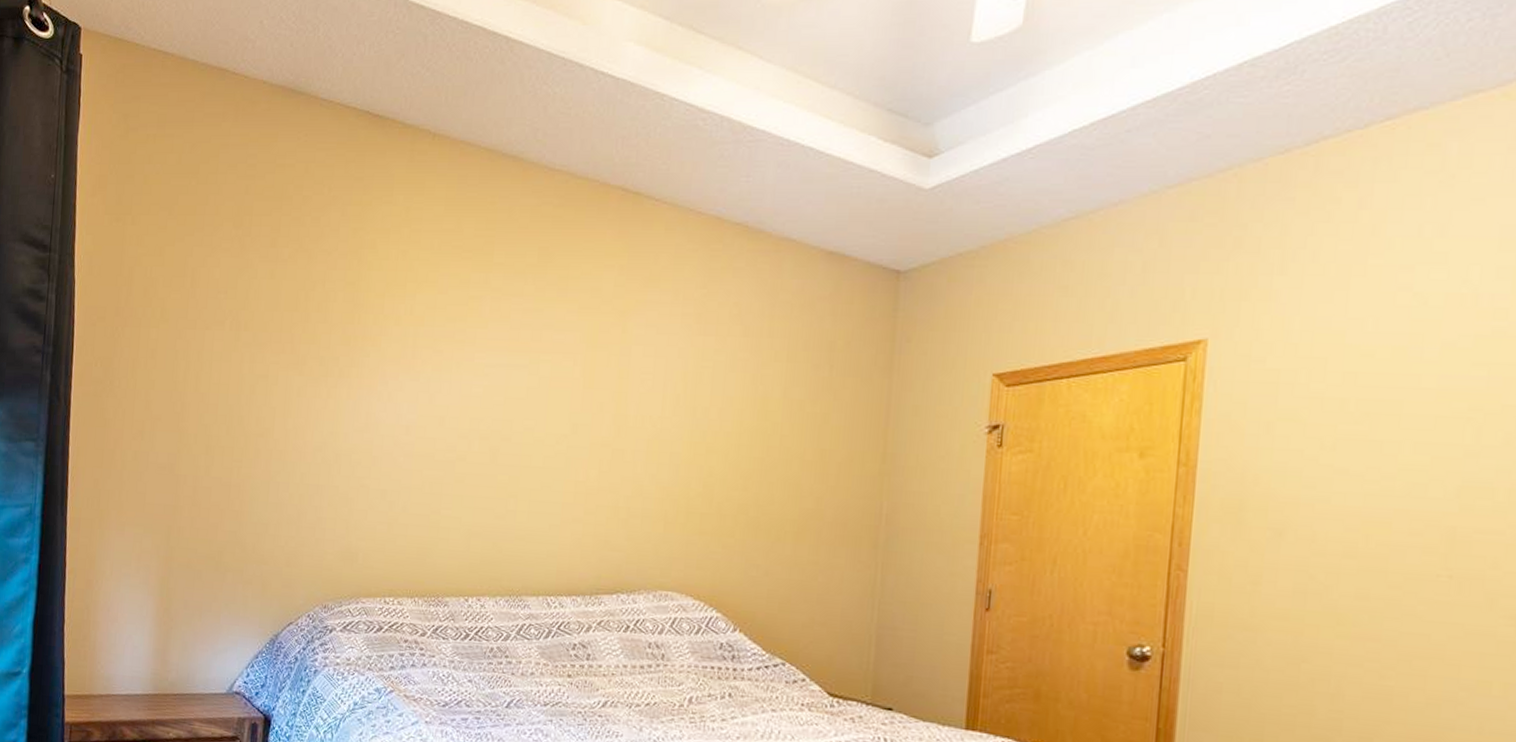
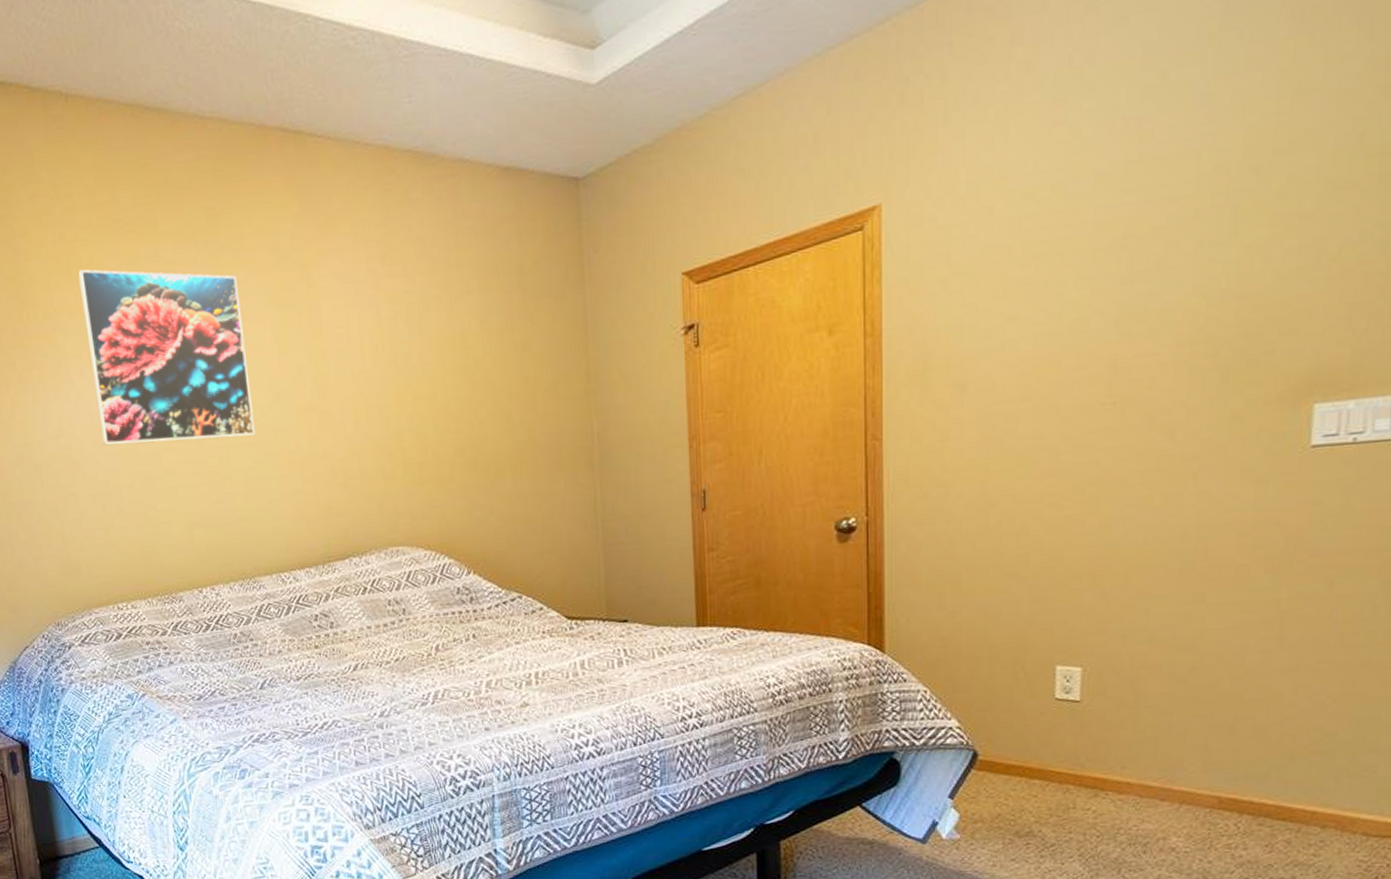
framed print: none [403,286,557,460] -> present [77,269,255,446]

